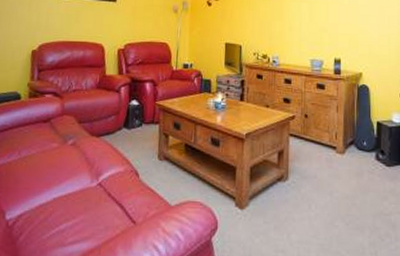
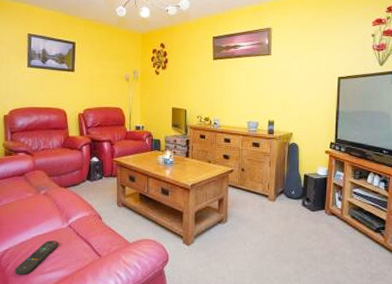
remote control: none [28,203,86,247] -> present [15,240,59,275]

